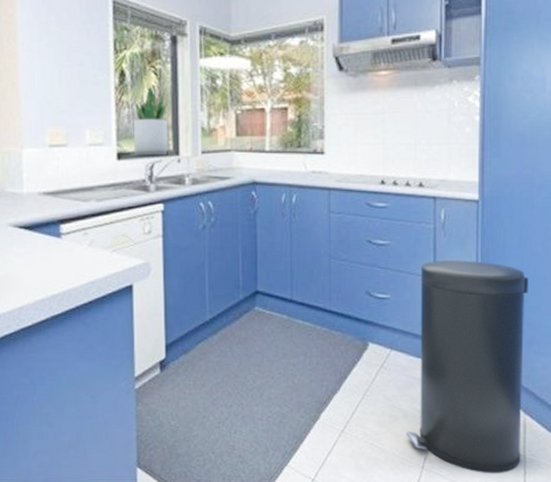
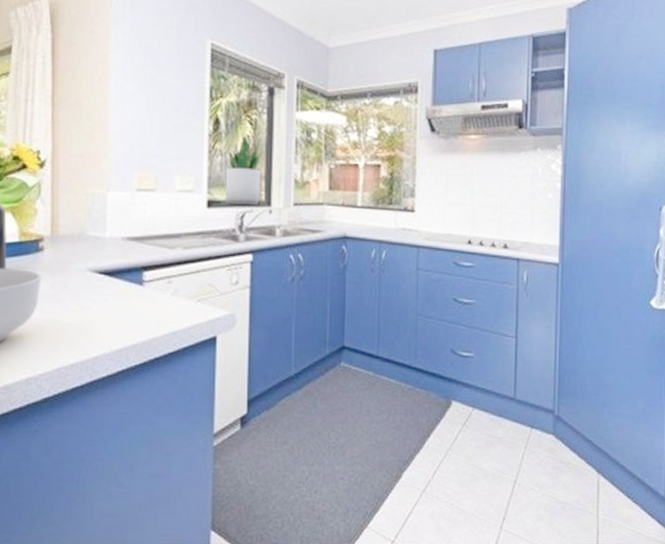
pedal bin: present [407,260,529,474] -> none [486,321,603,535]

